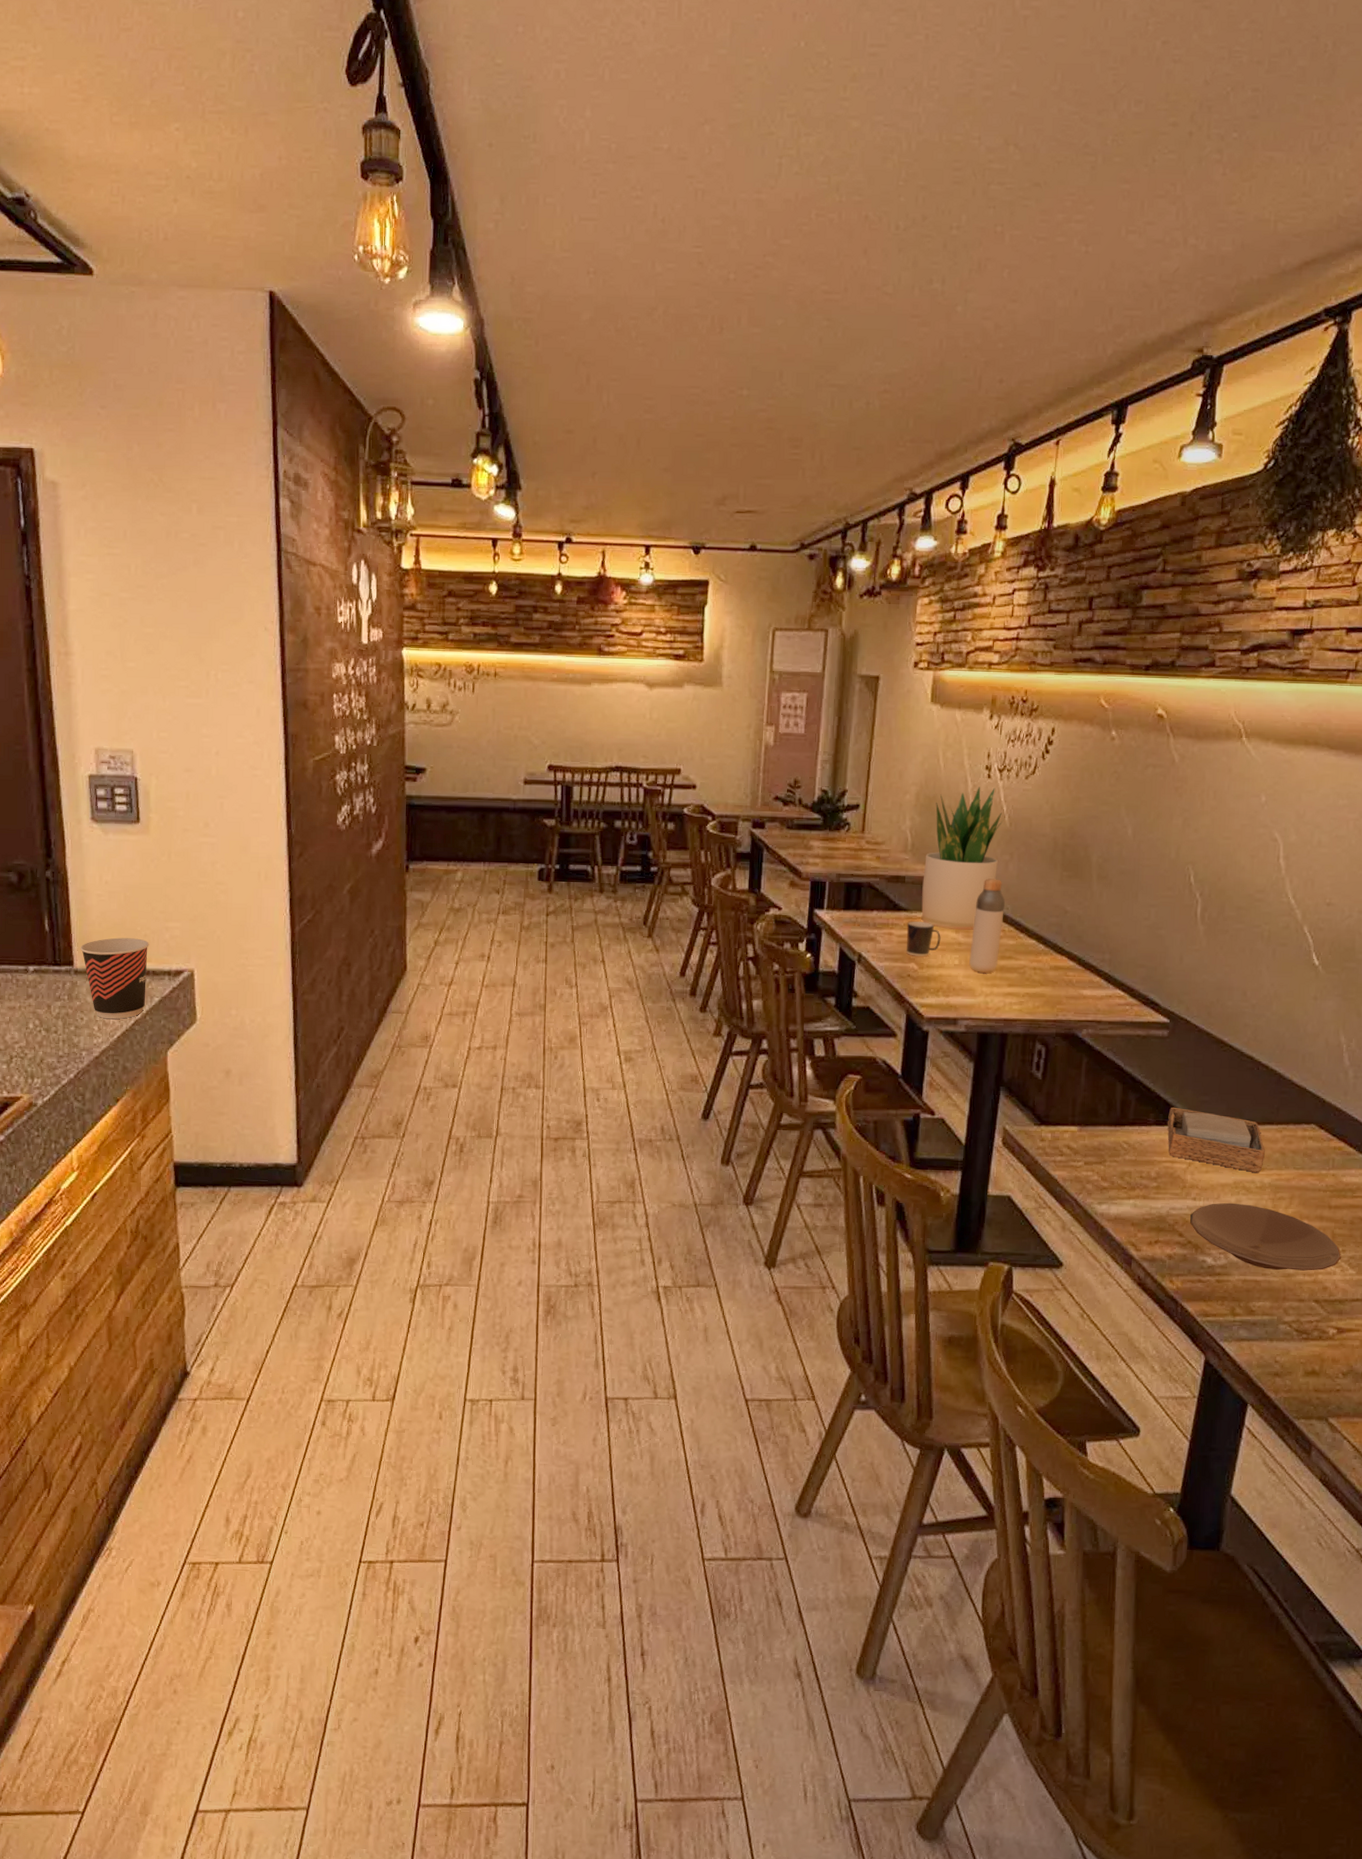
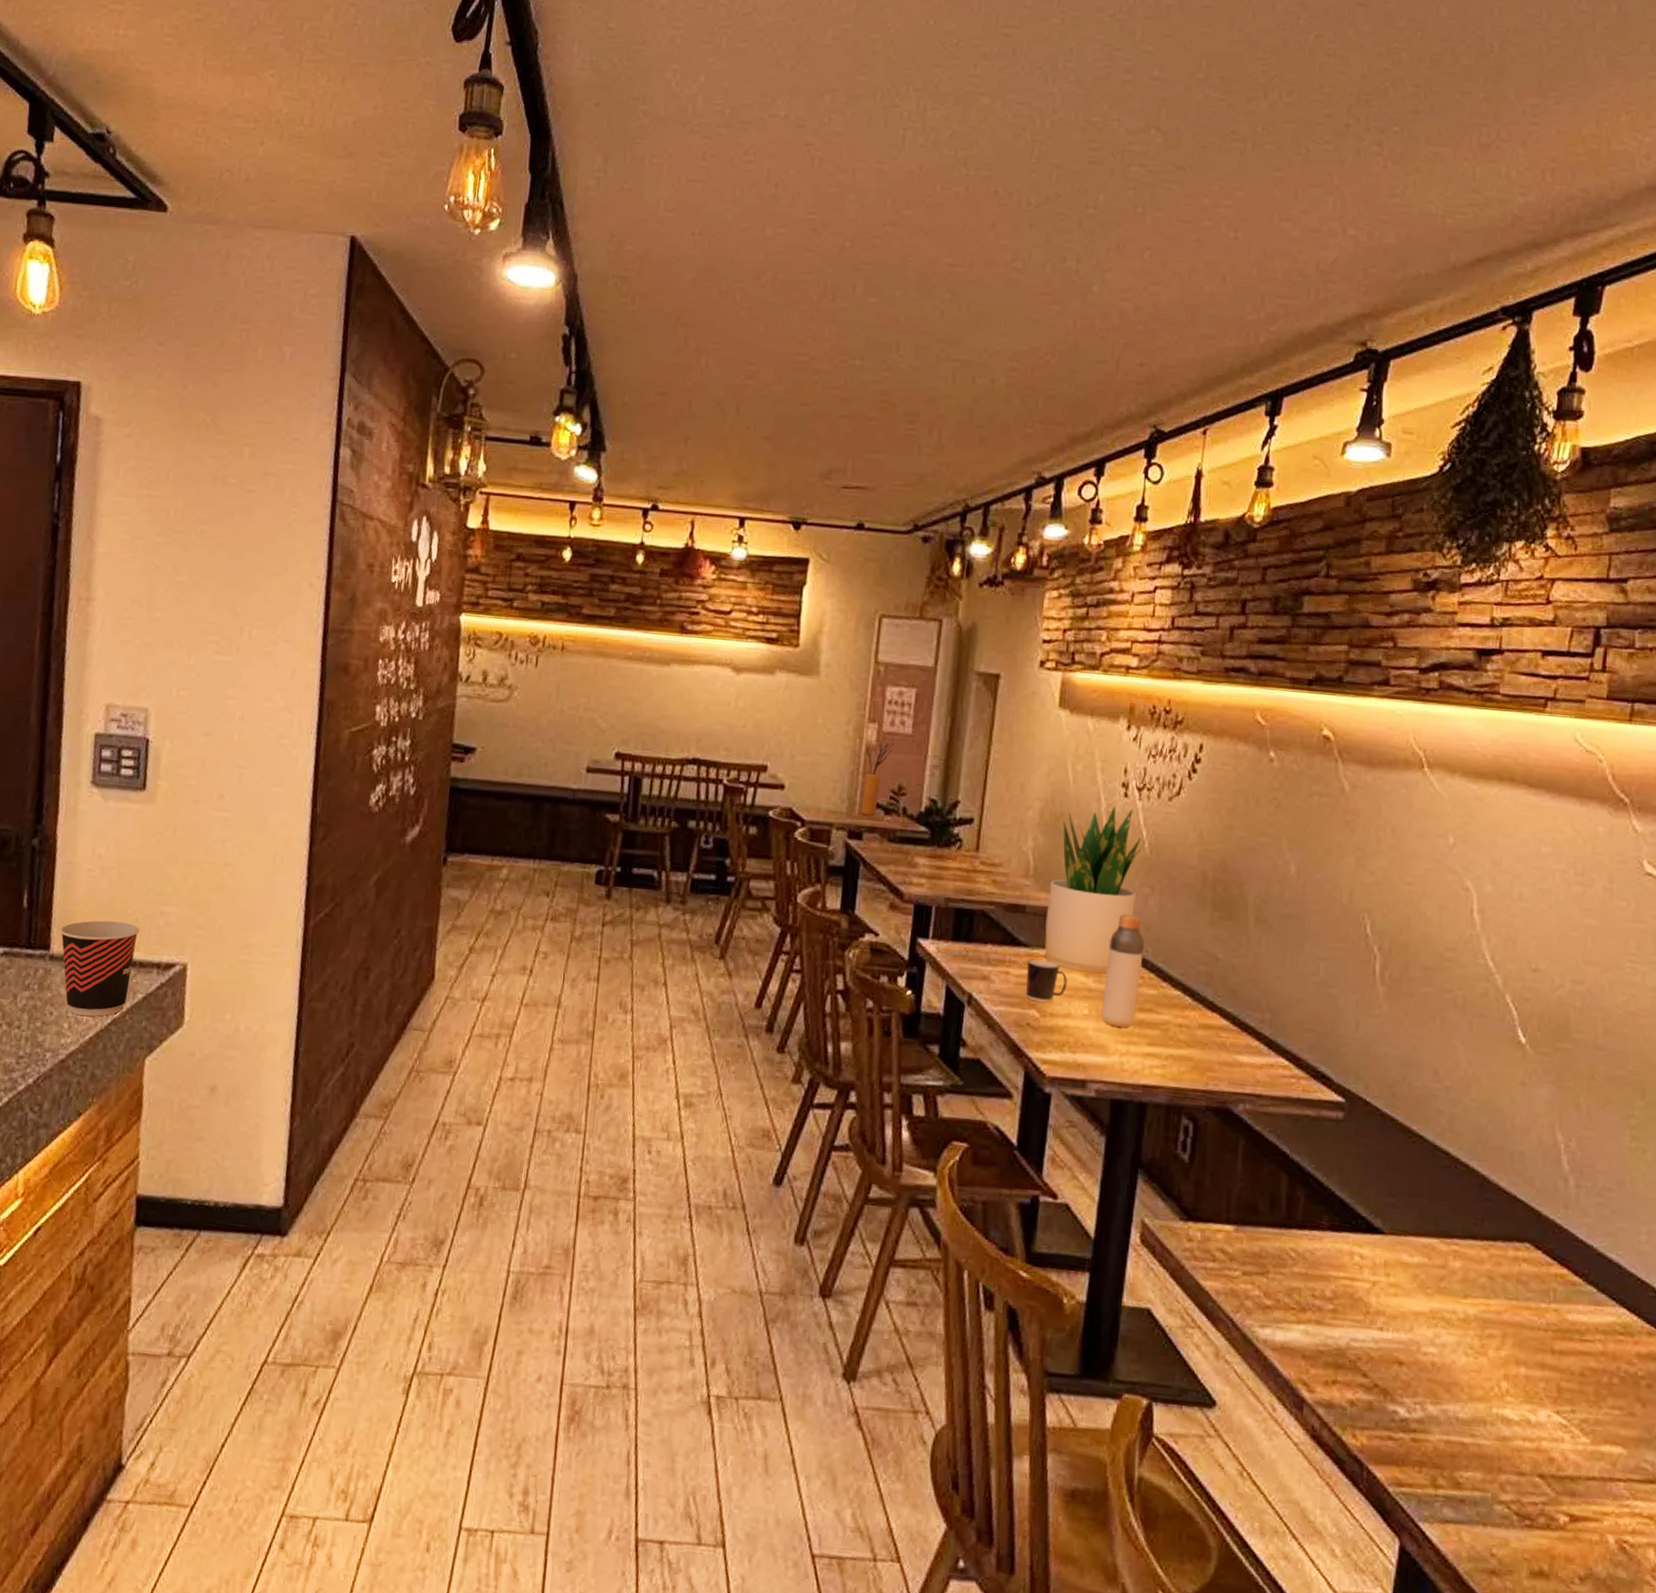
vase: none [762,739,789,807] -> present [860,738,894,816]
napkin holder: present [1167,1107,1265,1173] -> none [1344,1208,1468,1302]
saucer: present [1190,1202,1341,1271] -> none [1376,1336,1570,1435]

